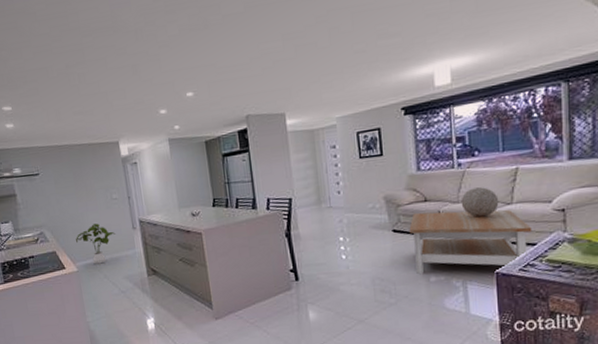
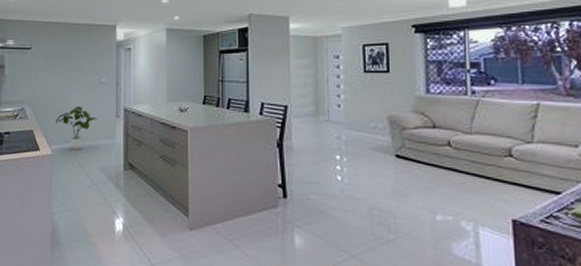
coffee table: present [409,209,533,274] -> none [414,139,556,215]
decorative sphere: present [461,187,499,217] -> none [474,120,517,154]

